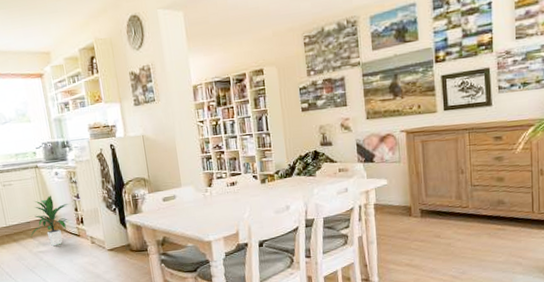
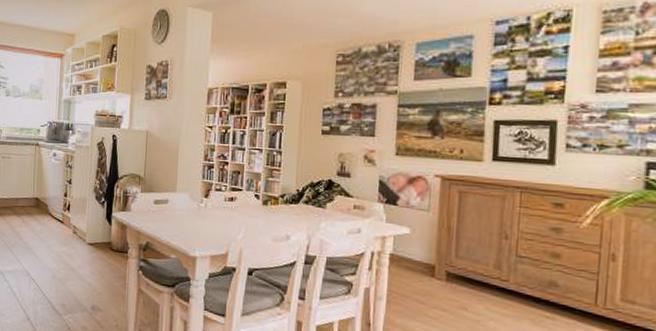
indoor plant: present [30,195,70,246] -> none [16,175,61,228]

